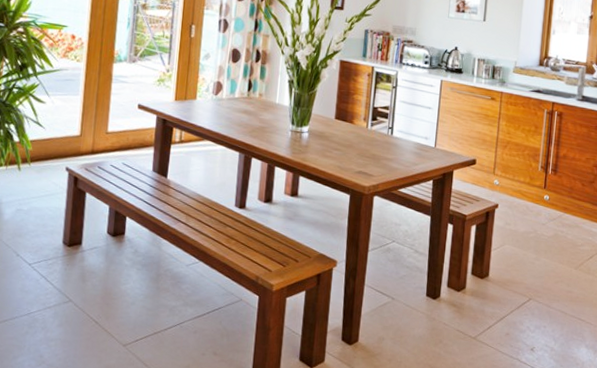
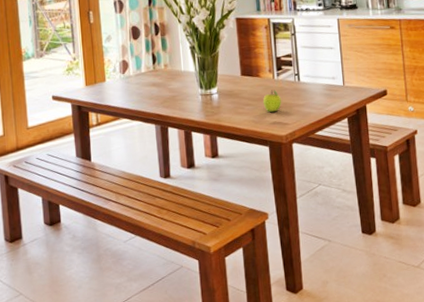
fruit: none [352,139,371,162] -> present [262,89,282,113]

